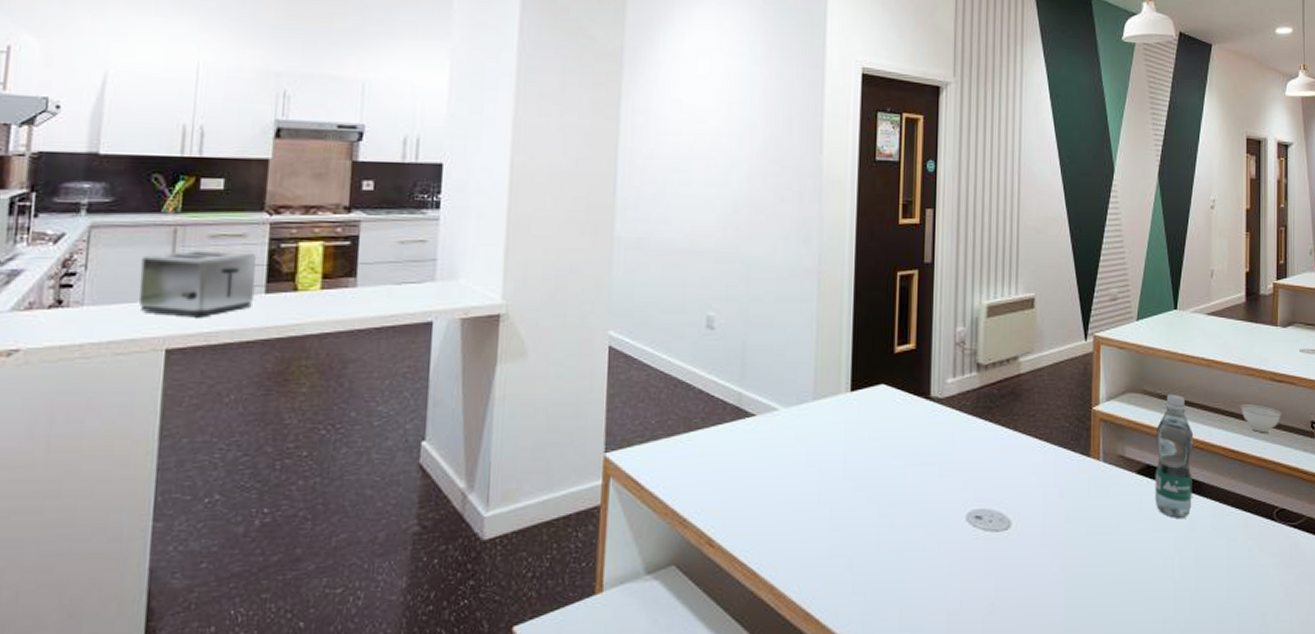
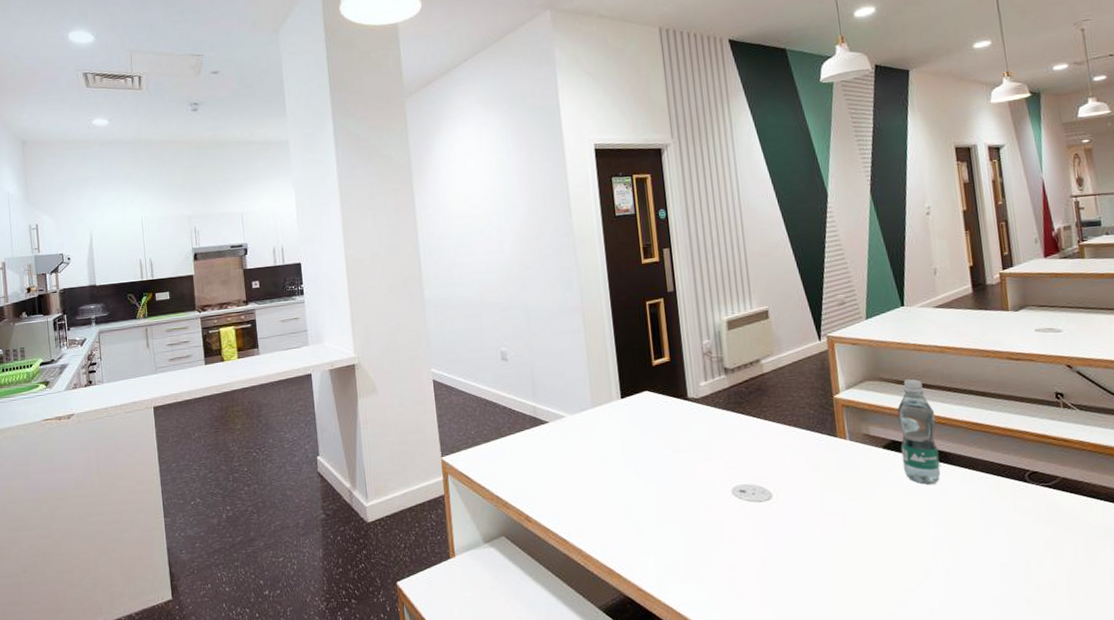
toaster: present [138,249,256,318] -> none [130,339,199,385]
bowl: present [1240,404,1282,433] -> none [978,381,1023,407]

